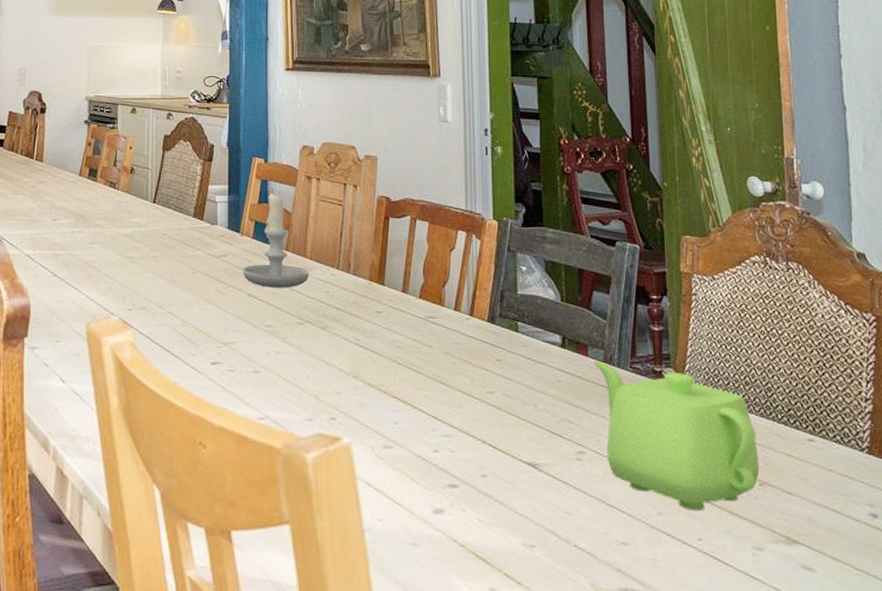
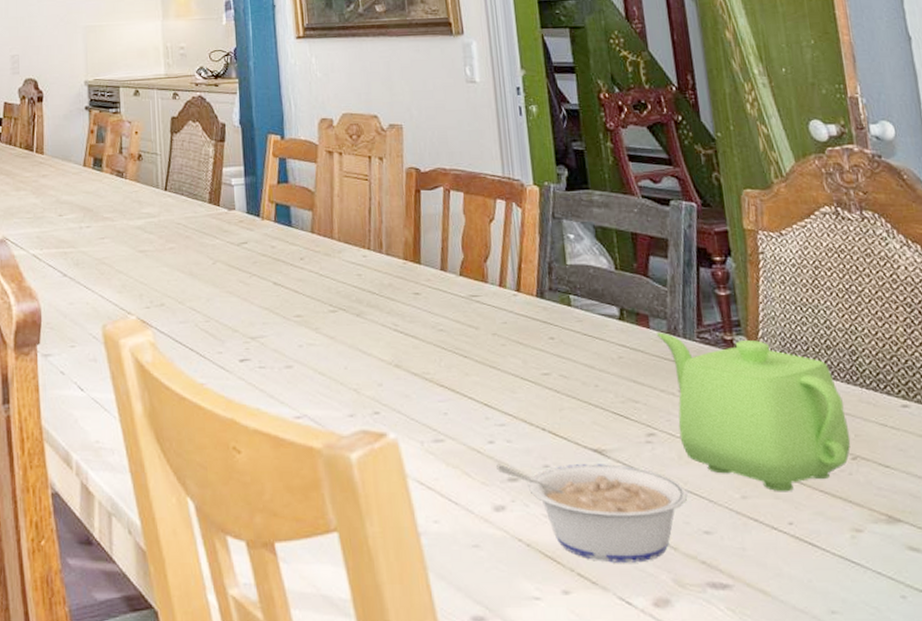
candle: present [243,192,309,288] -> none [266,170,338,274]
legume: none [439,471,610,567] -> present [497,464,688,563]

